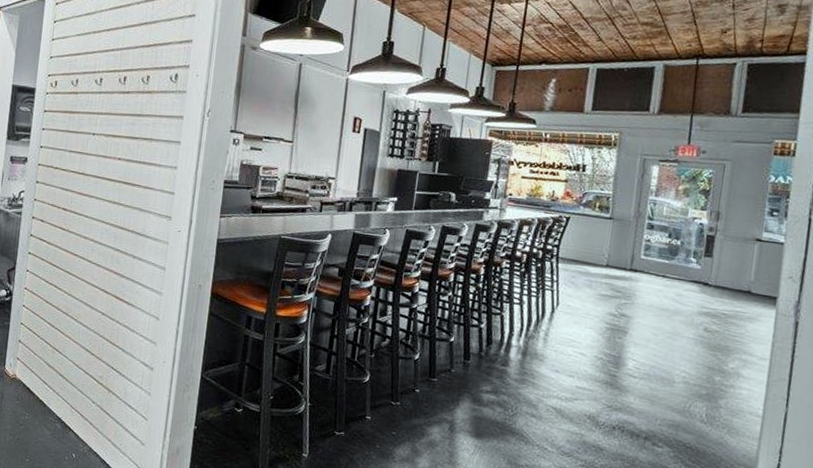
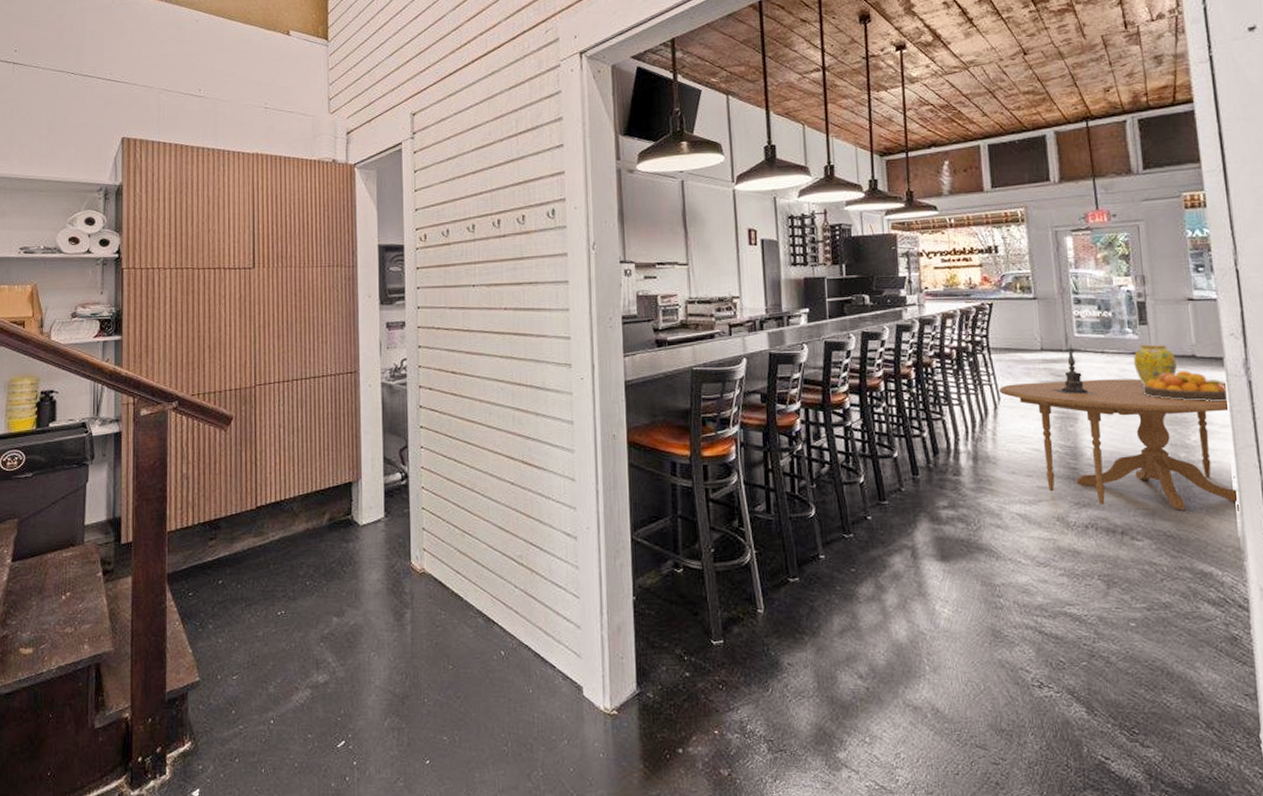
dining table: none [559,292,773,428] -> present [998,378,1240,510]
candle holder: none [608,264,649,313] -> present [1051,343,1096,395]
vase: none [690,274,732,312] -> present [1133,344,1177,385]
fruit bowl: none [693,303,776,337] -> present [1142,371,1228,401]

